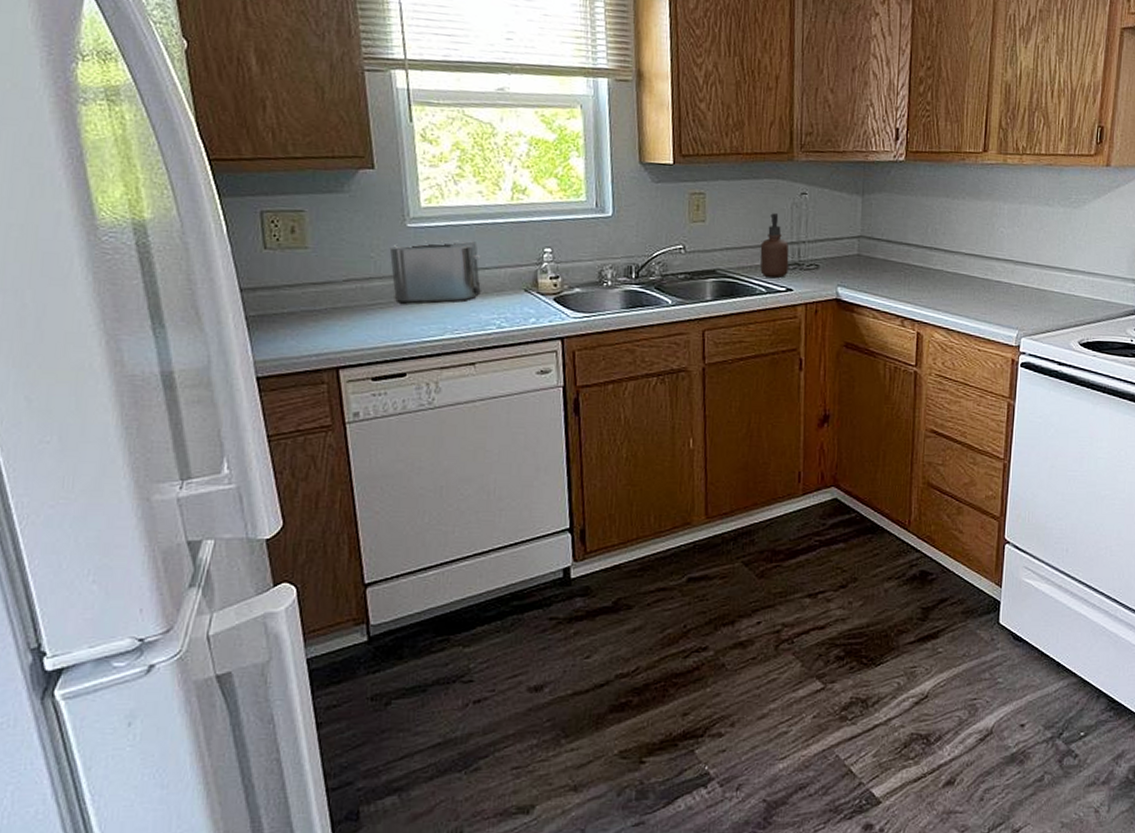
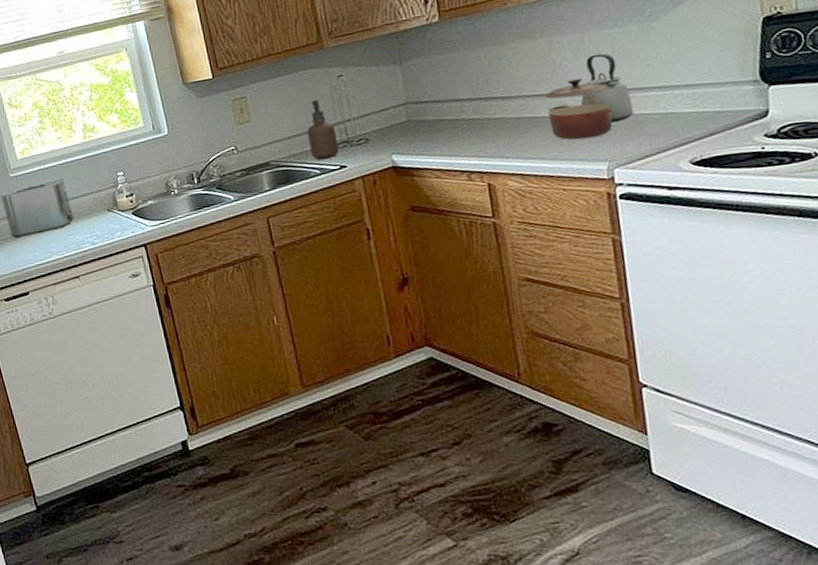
saucepan: none [979,246,1032,306] -> present [545,77,613,141]
kettle: none [1006,227,1047,295] -> present [580,53,634,123]

